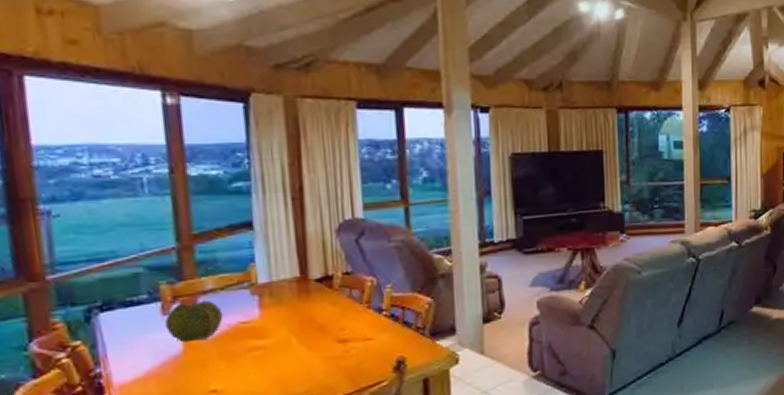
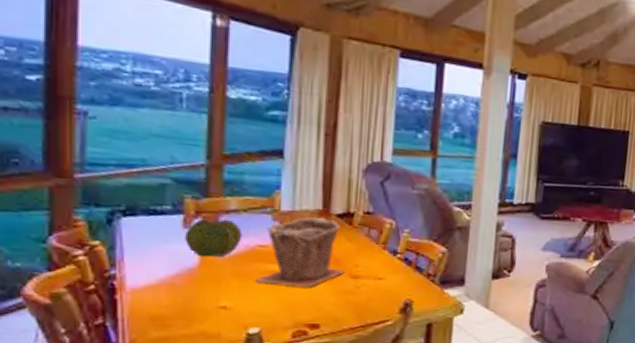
plant pot: none [242,284,331,361] -> present [255,217,344,288]

